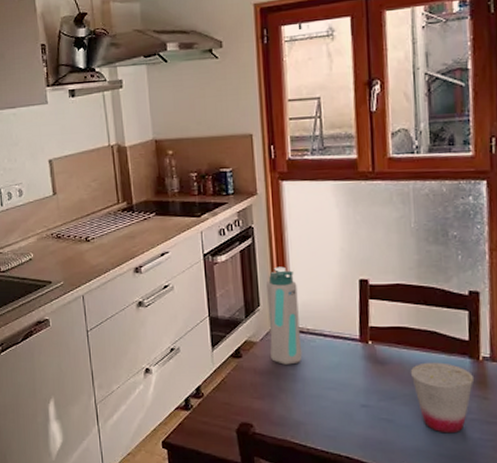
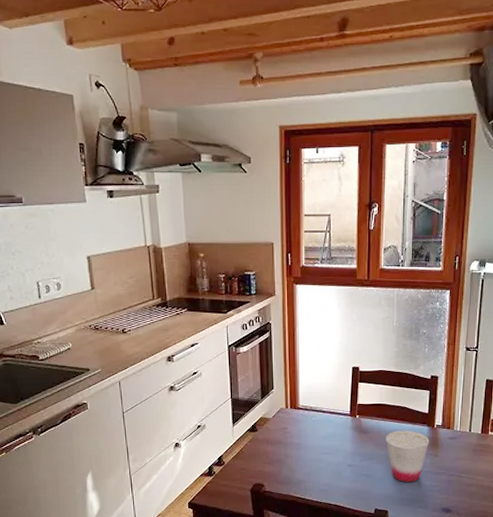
water bottle: present [267,266,303,365] -> none [280,356,306,436]

